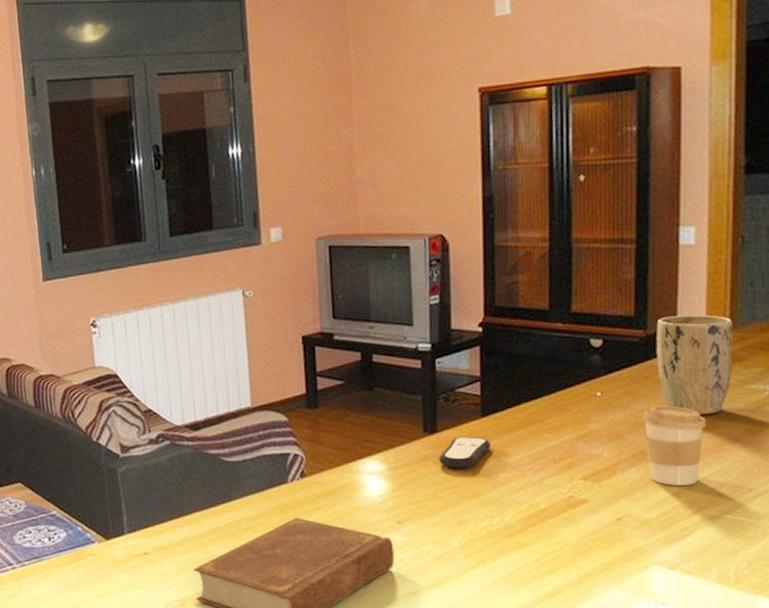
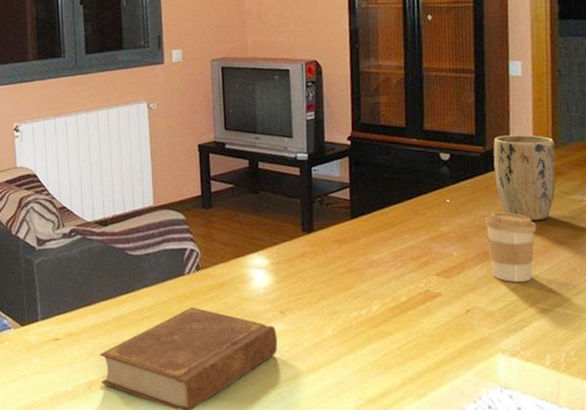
remote control: present [439,436,491,469] -> none [315,236,359,265]

